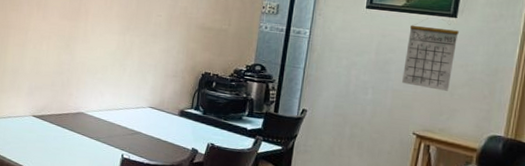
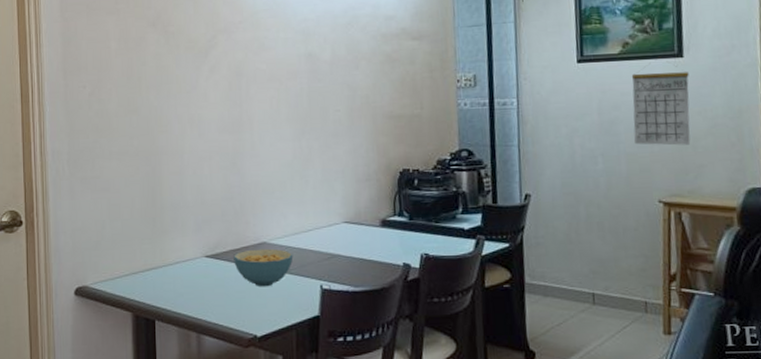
cereal bowl: none [55,116,104,149] -> present [234,248,293,287]

